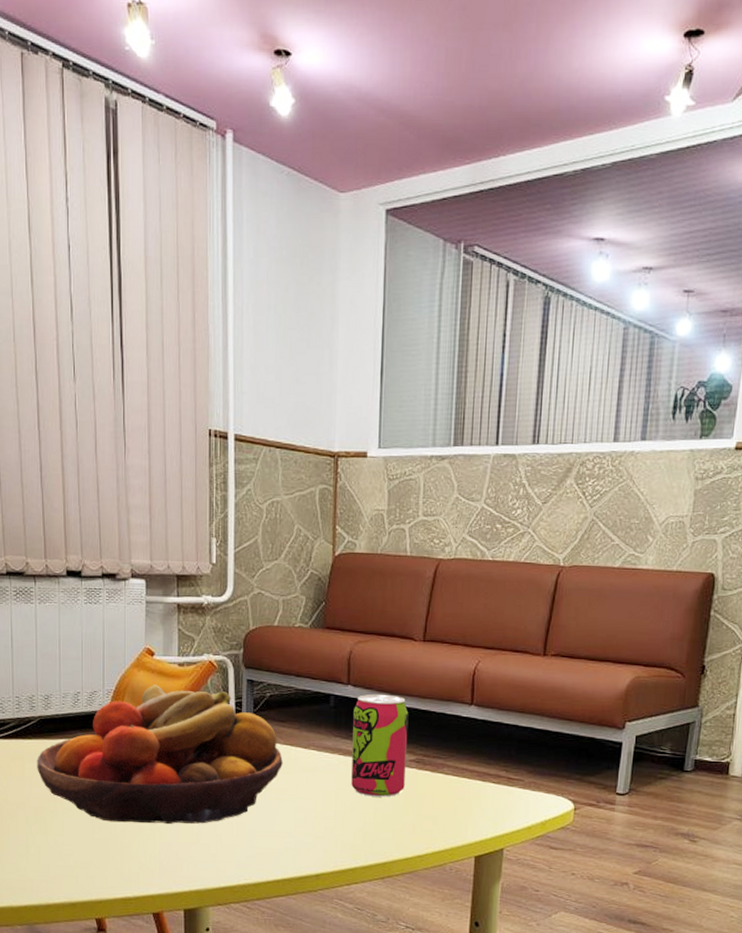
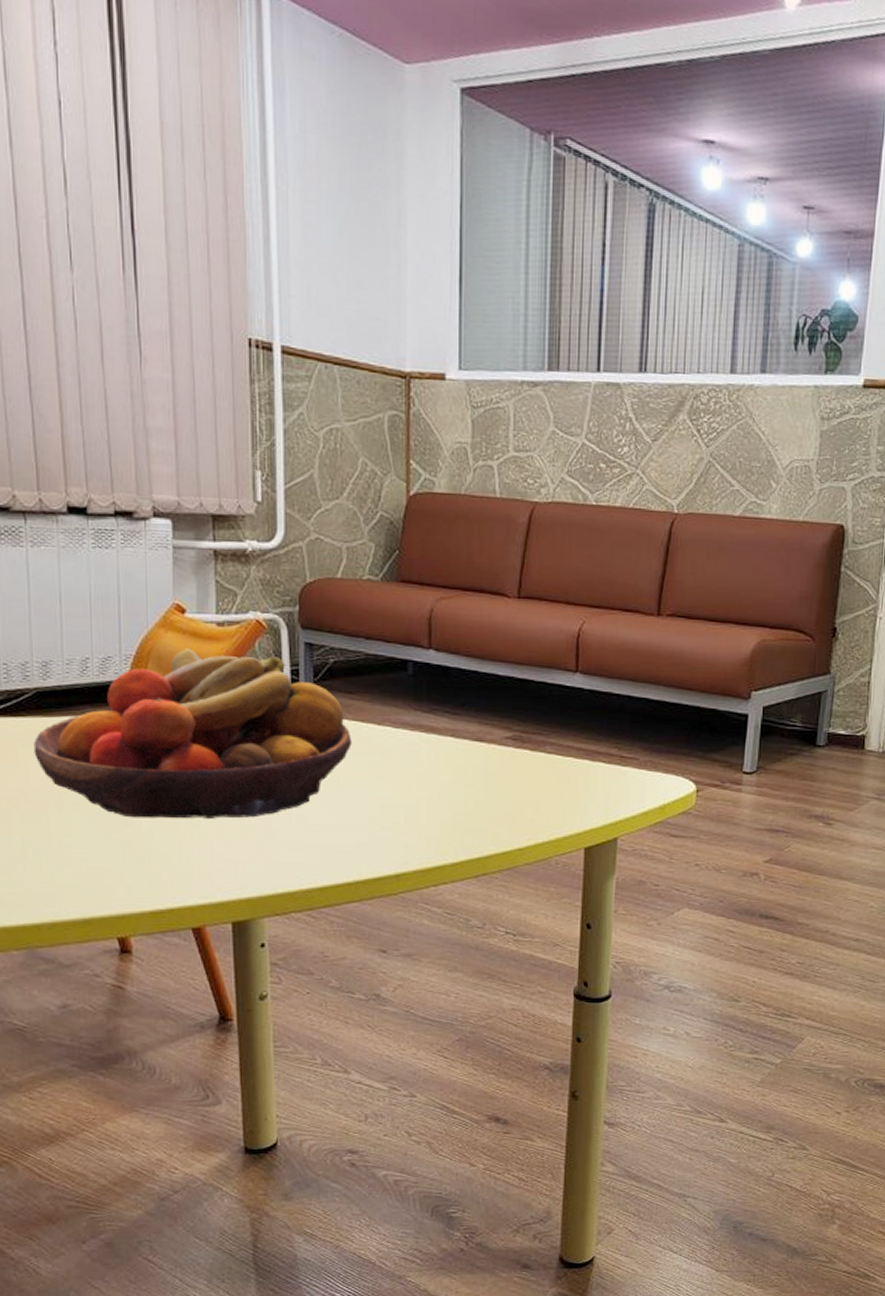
beverage can: present [351,694,409,797] -> none [436,659,503,781]

